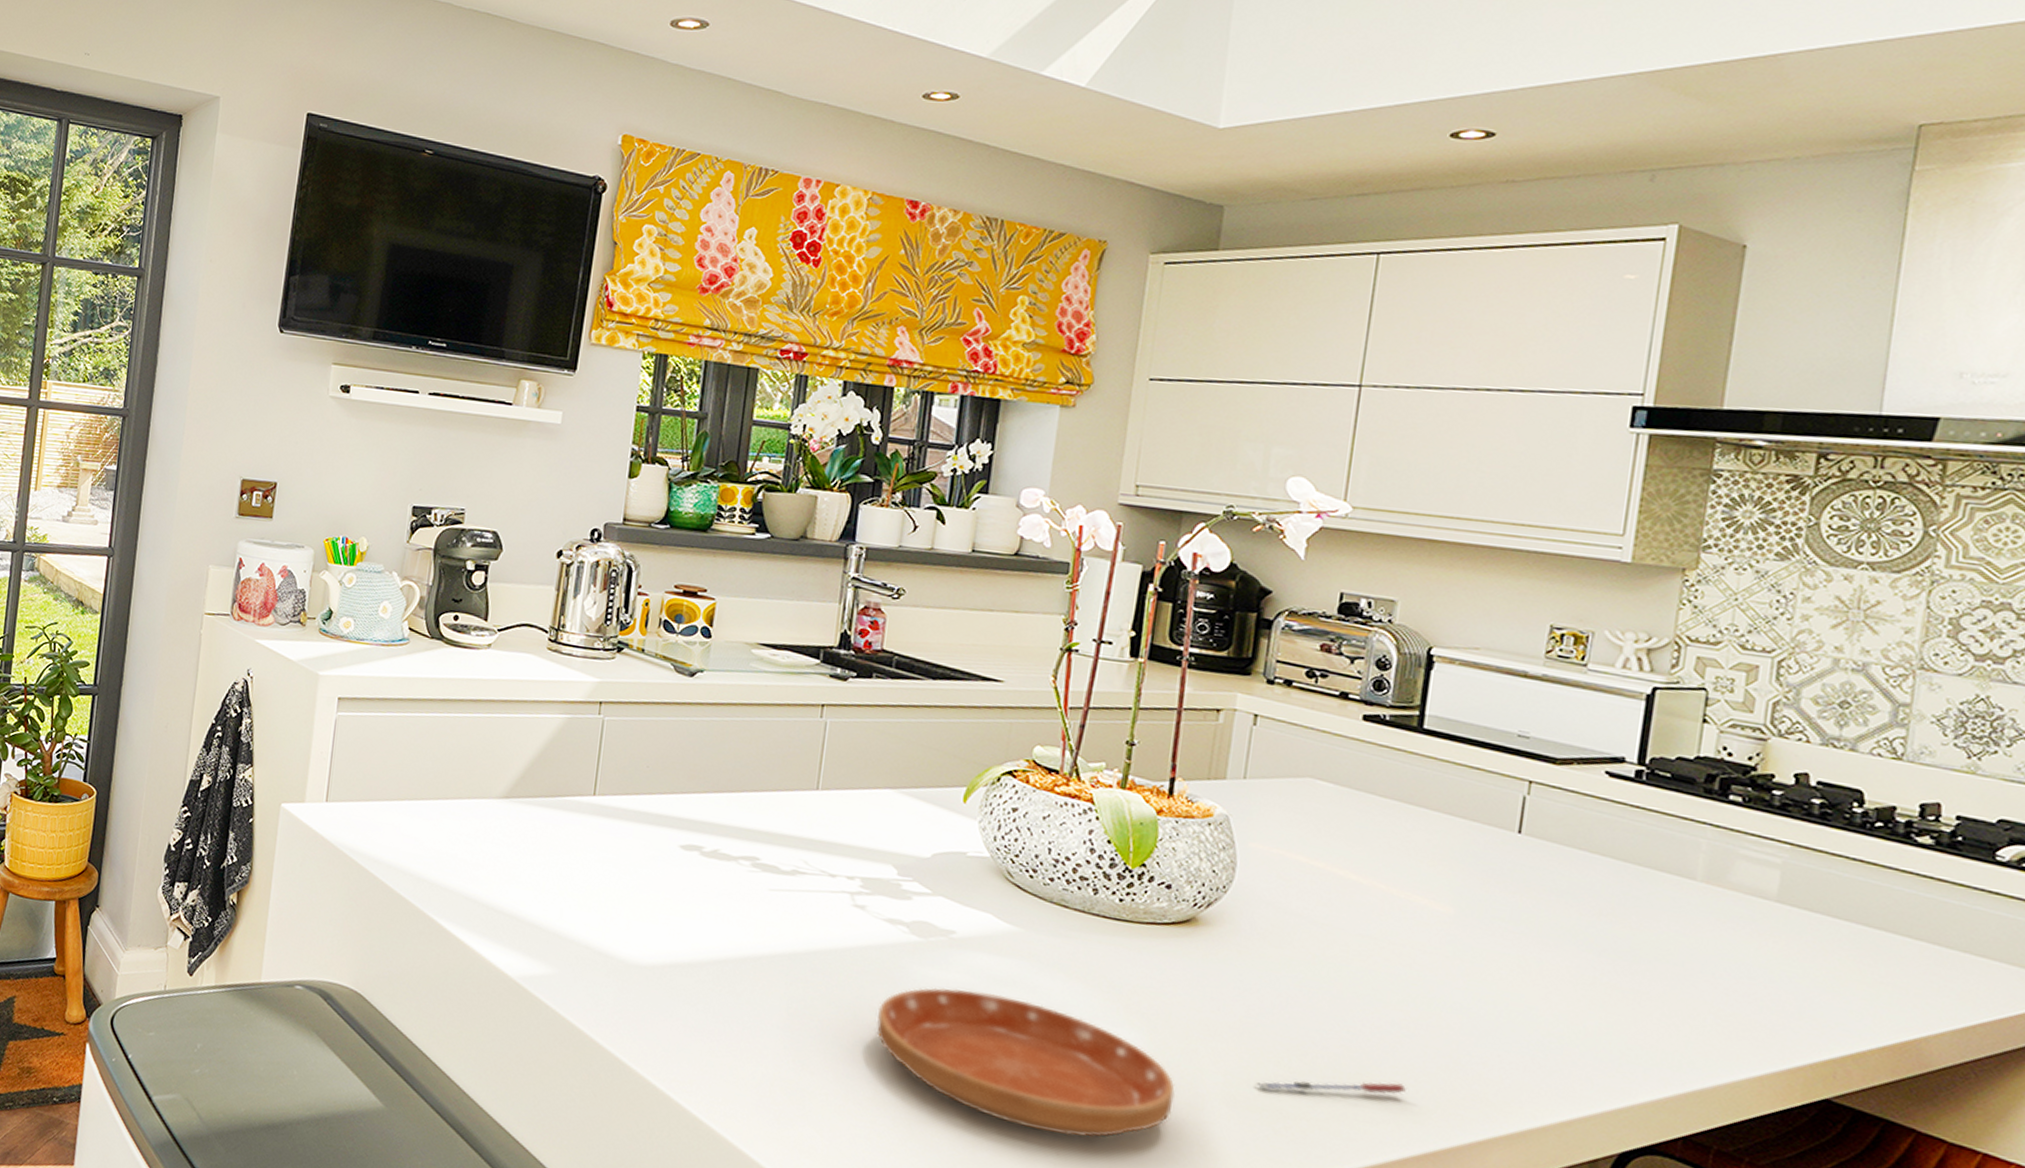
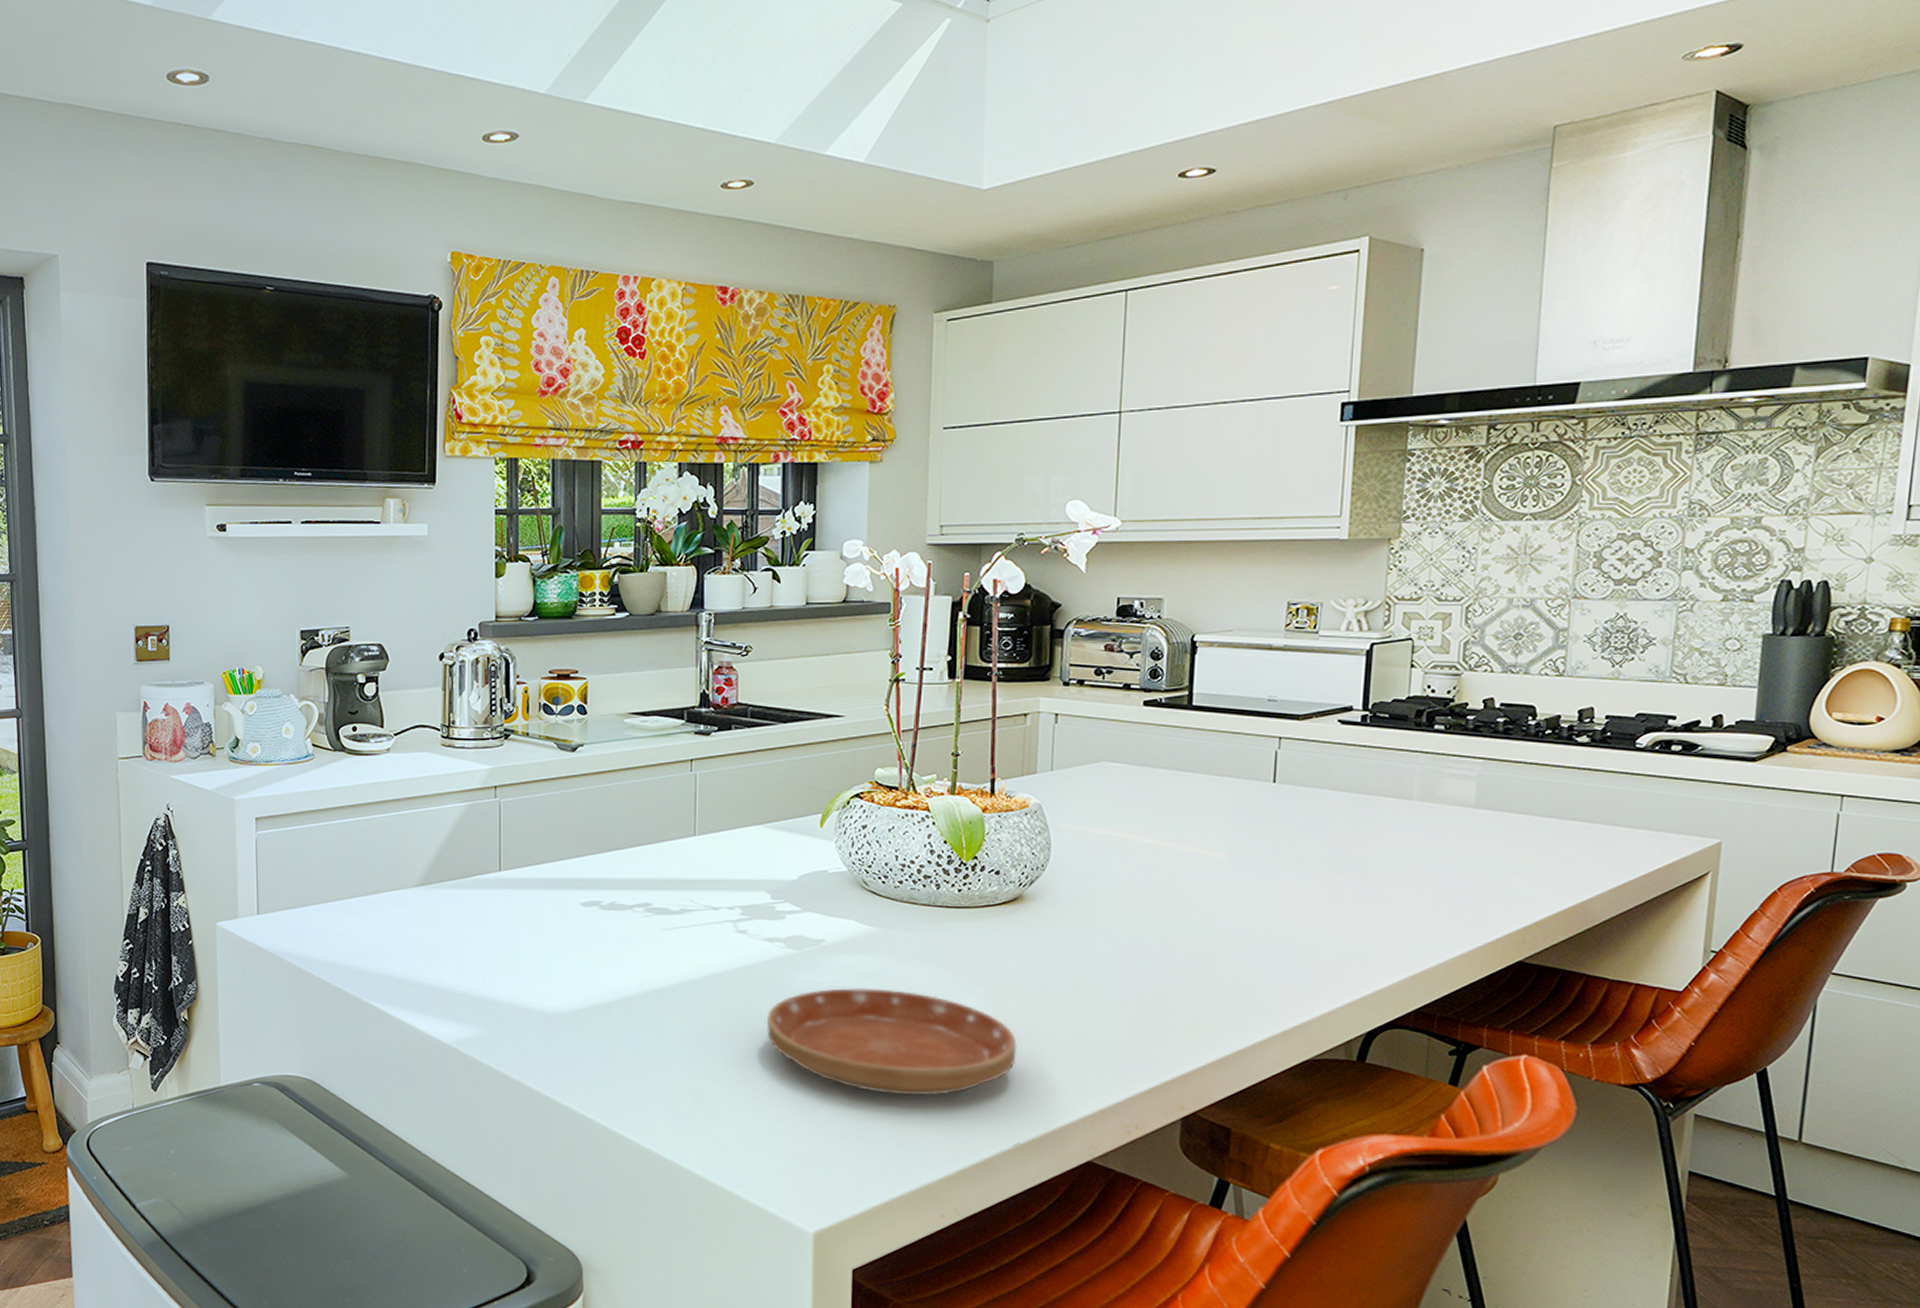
pen: present [1256,1080,1406,1095] -> none [1082,1006,1200,1029]

